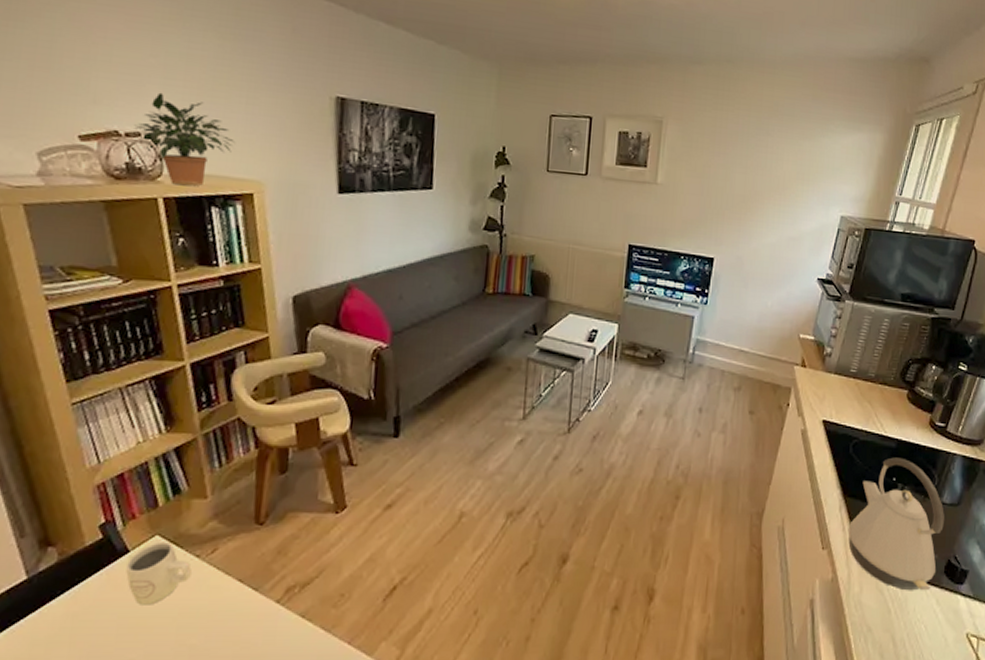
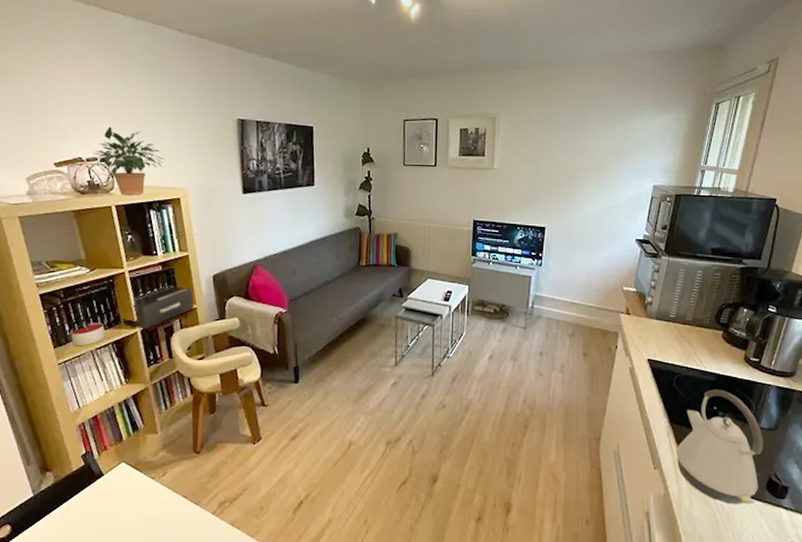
candle: none [90,350,141,382] -> present [70,322,106,347]
mug: present [126,541,191,605] -> none [102,467,149,516]
box: none [165,306,266,363] -> present [122,285,195,330]

